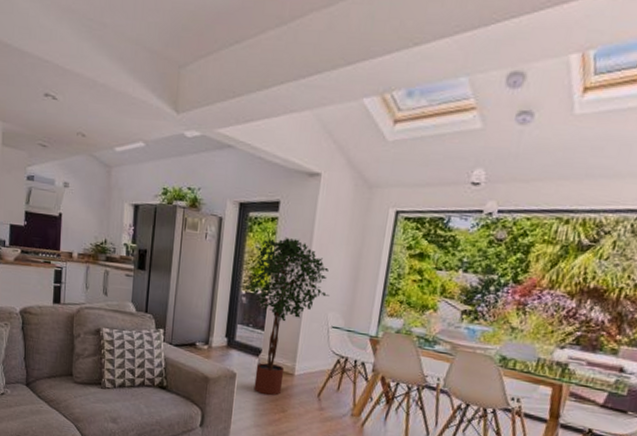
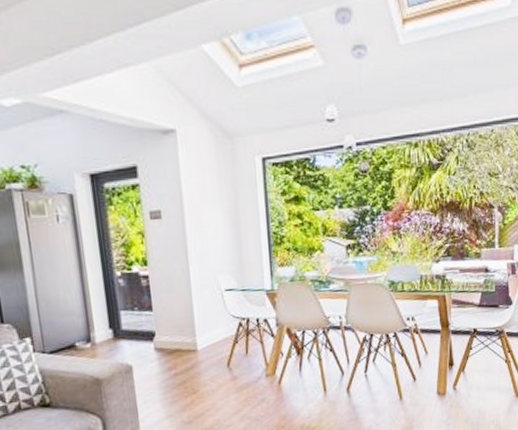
potted tree: present [245,236,329,396] -> none [119,203,215,380]

